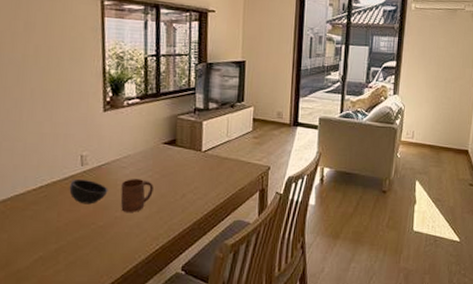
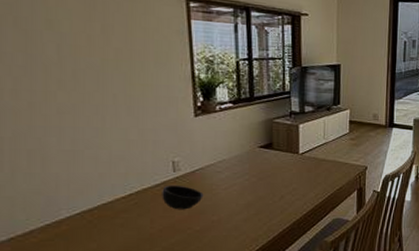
cup: present [120,179,153,213] -> none [217,183,251,217]

